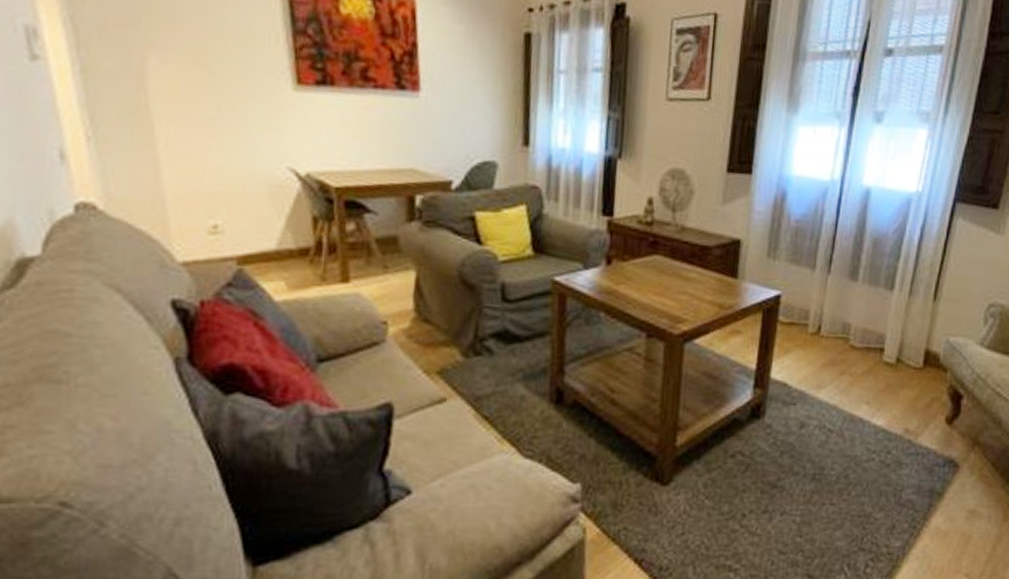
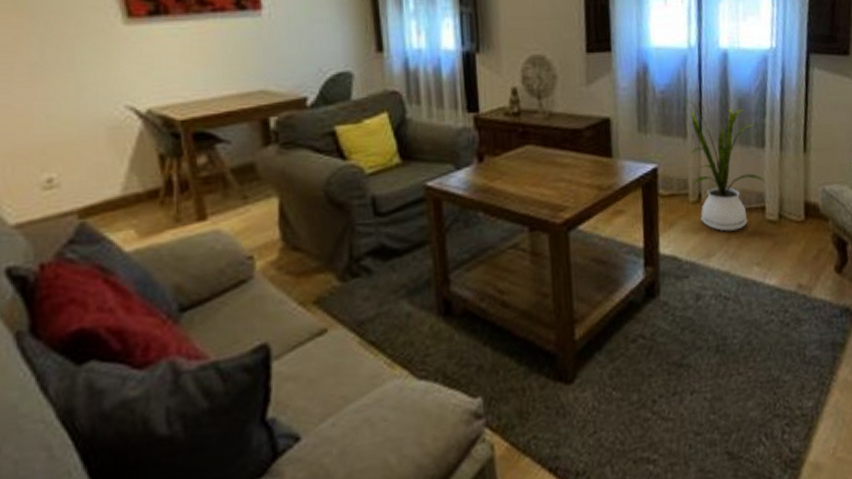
house plant: none [810,226,891,367] -> present [676,95,766,232]

